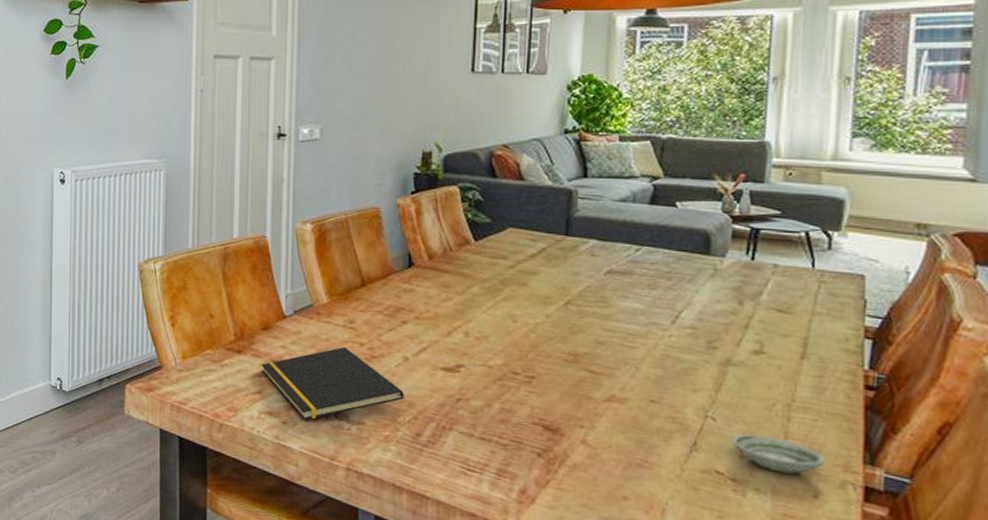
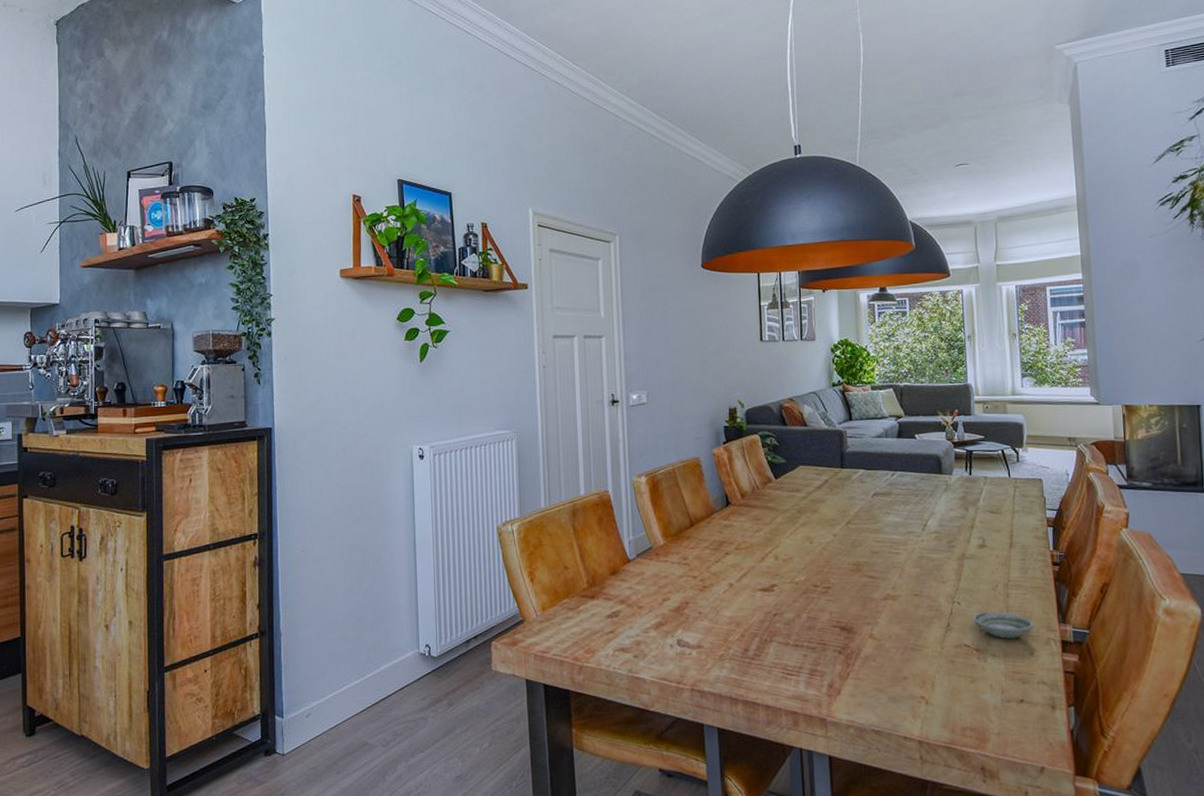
notepad: present [261,346,404,420] -> none [612,581,732,652]

